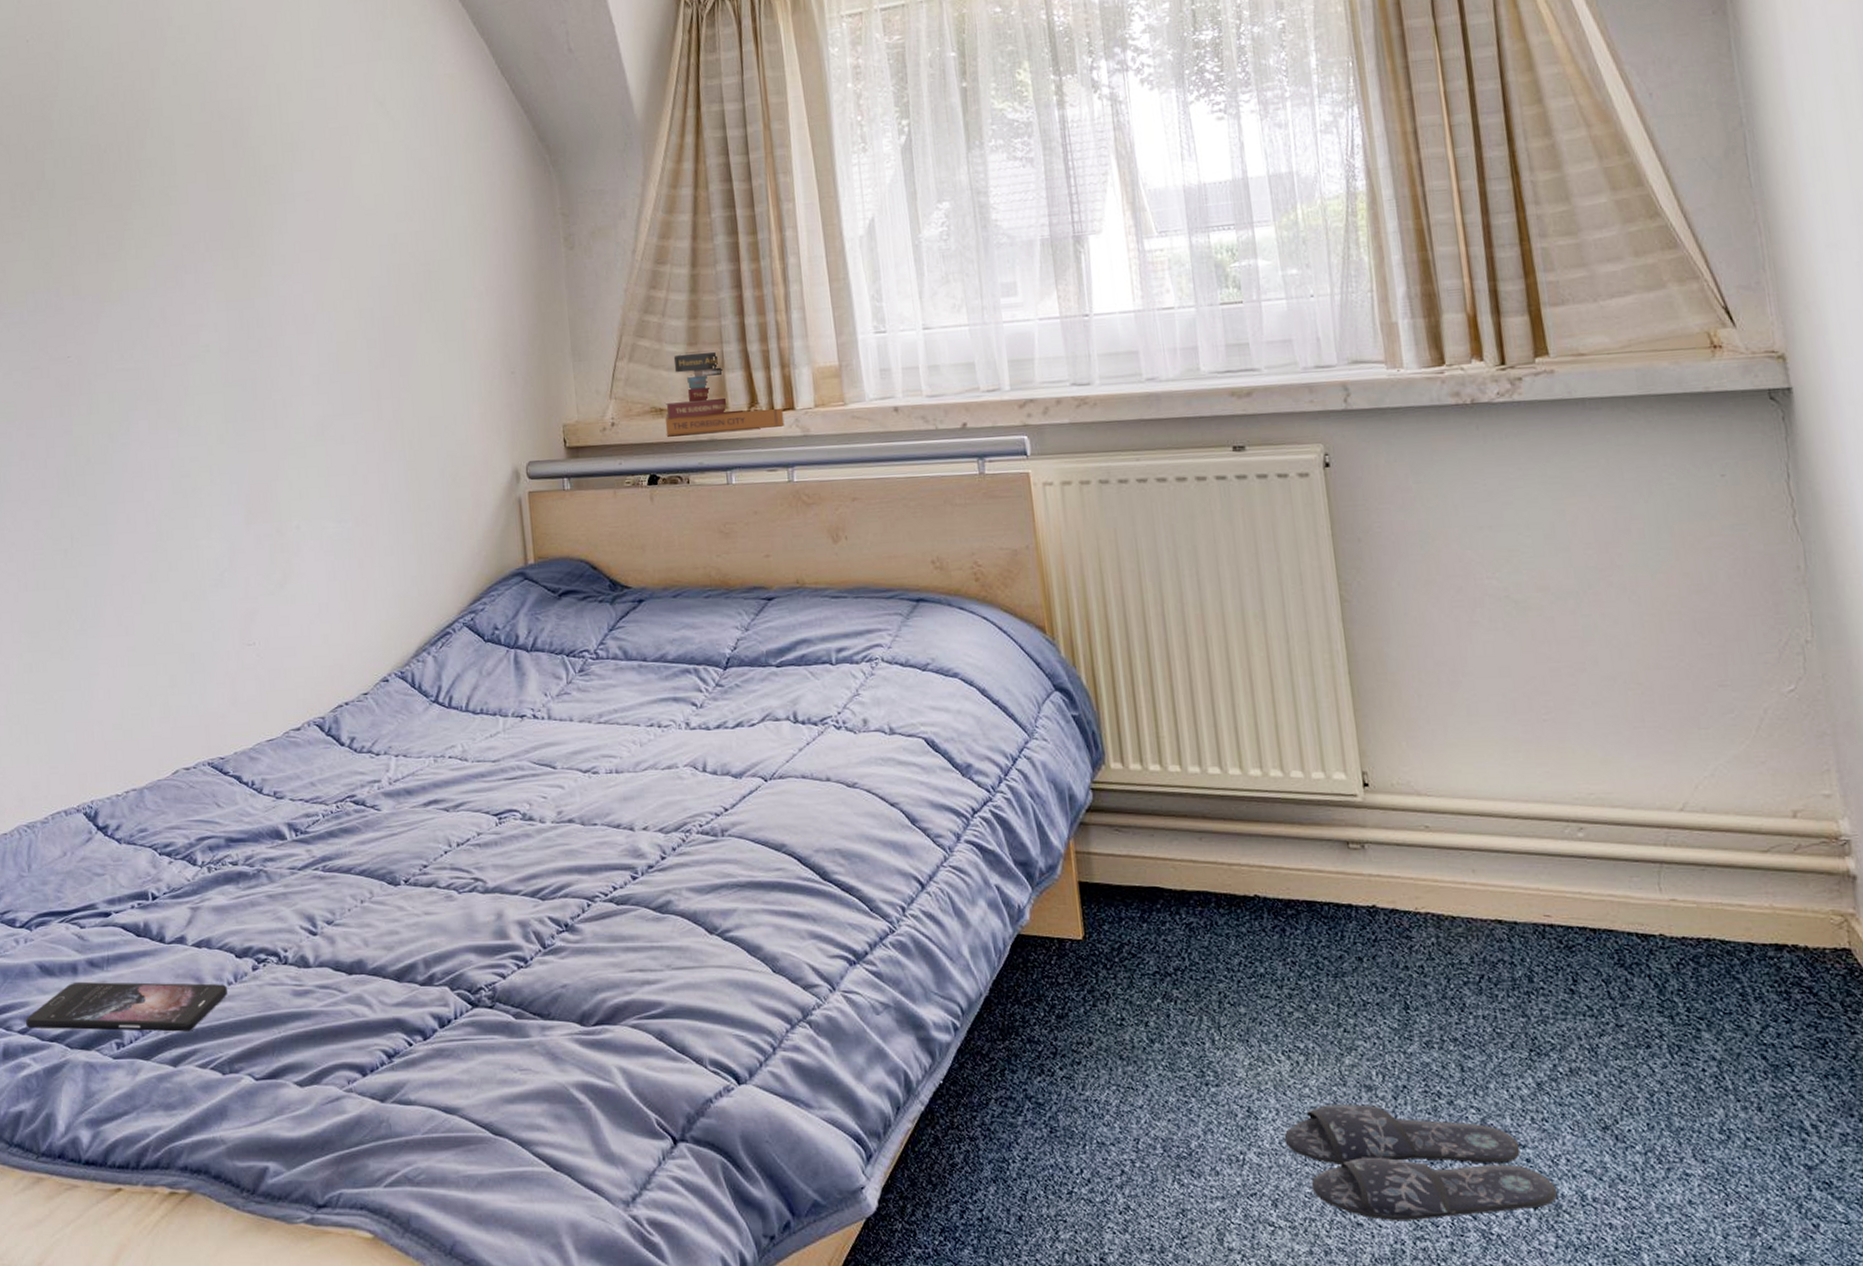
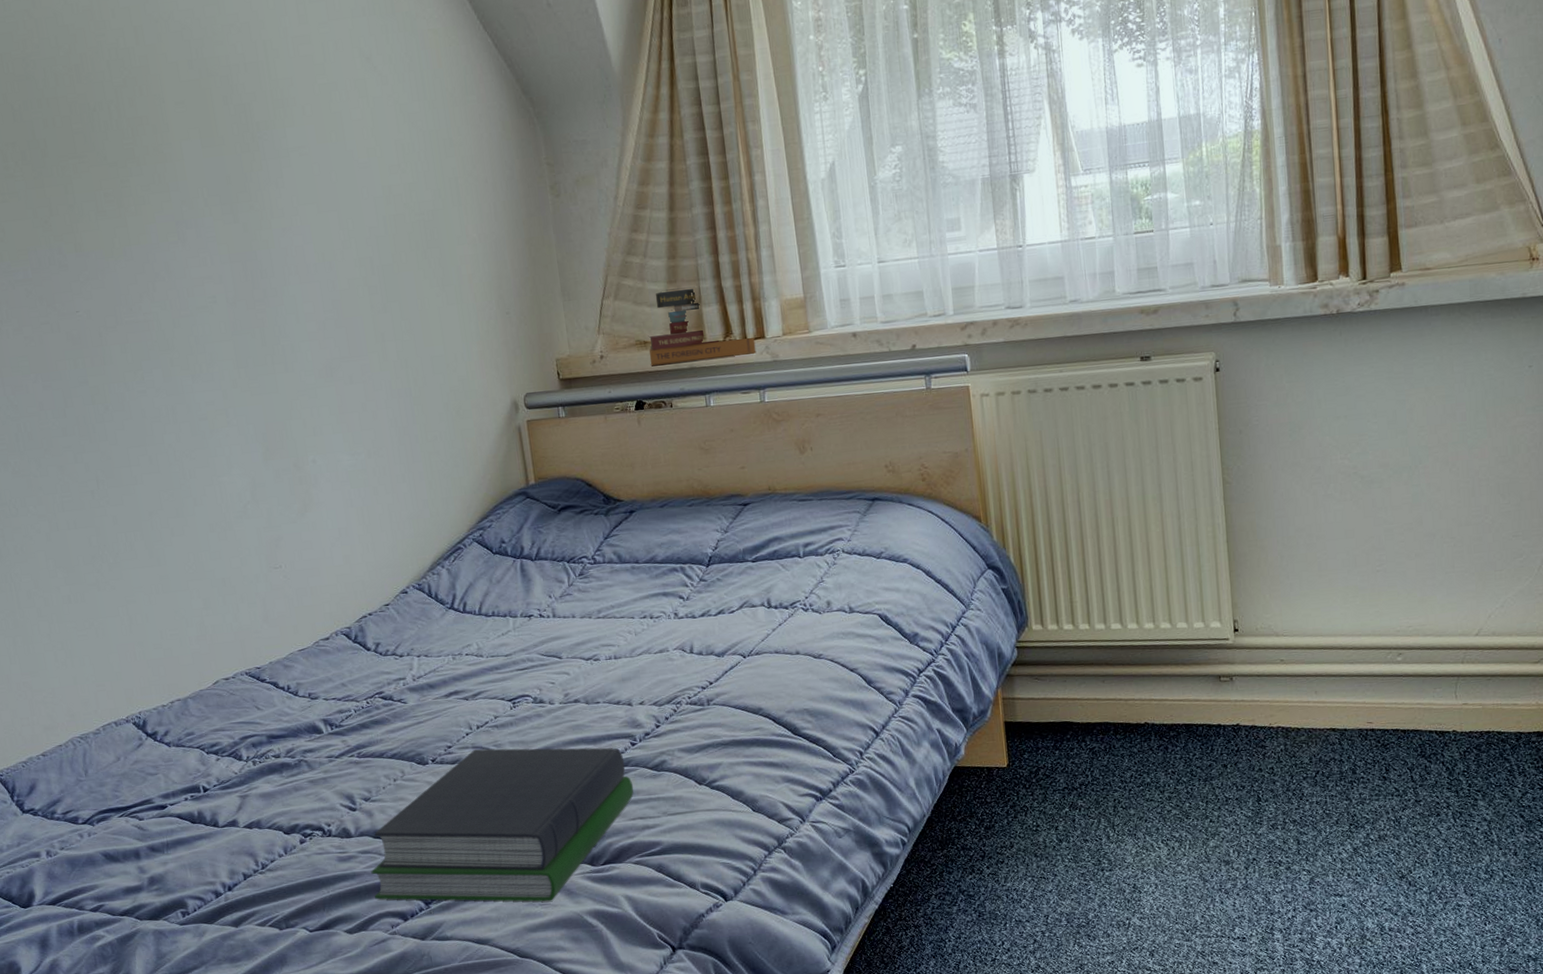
smartphone: present [26,981,227,1032] -> none [96,857,279,907]
book: none [328,870,634,1066] -> present [371,747,634,902]
slippers: present [1284,1104,1558,1220] -> none [1161,875,1364,958]

